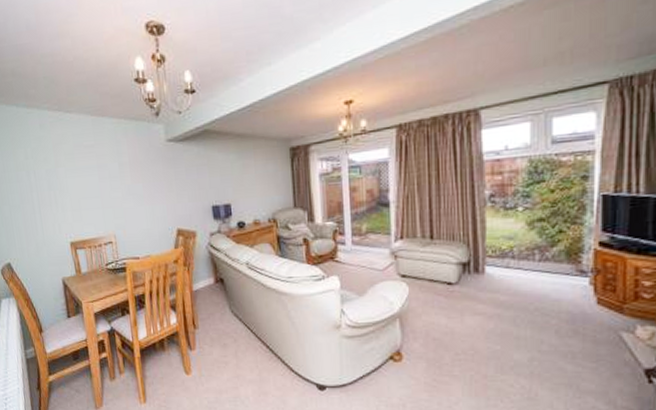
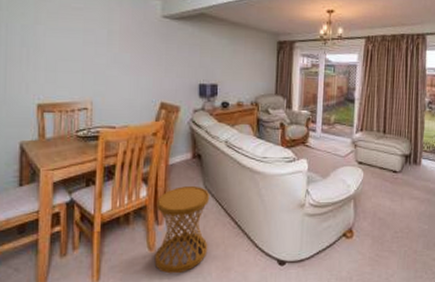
side table: none [187,310,242,397] -> present [154,185,210,274]

